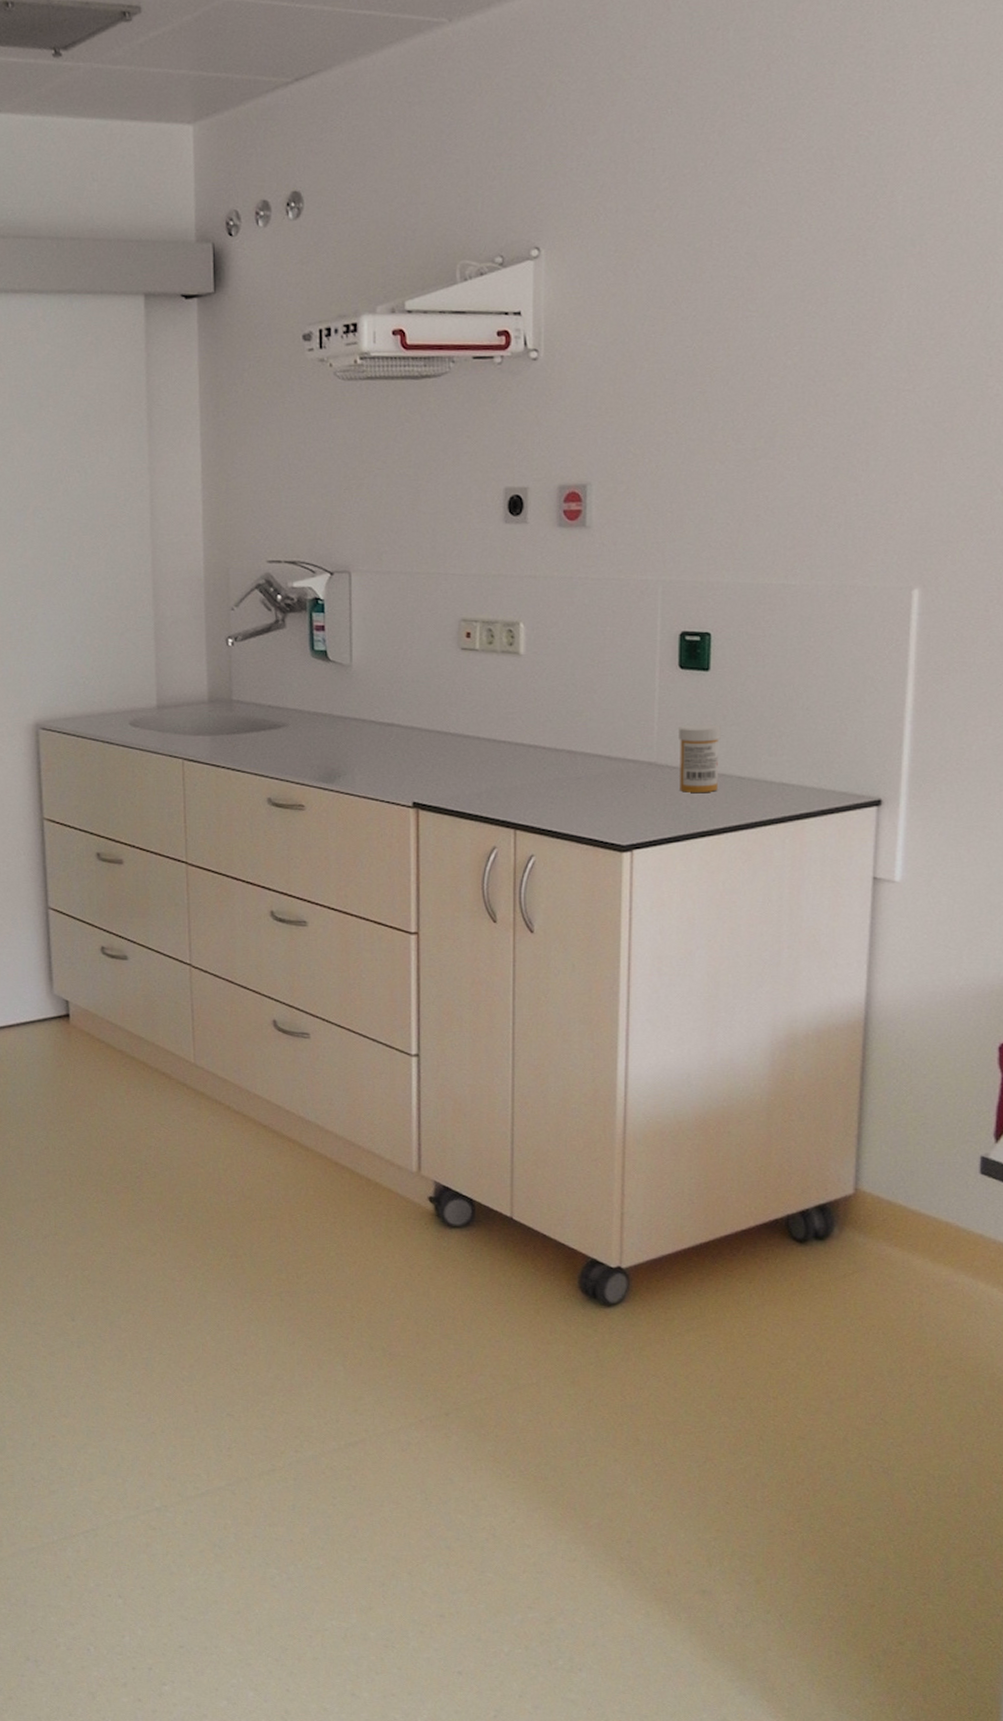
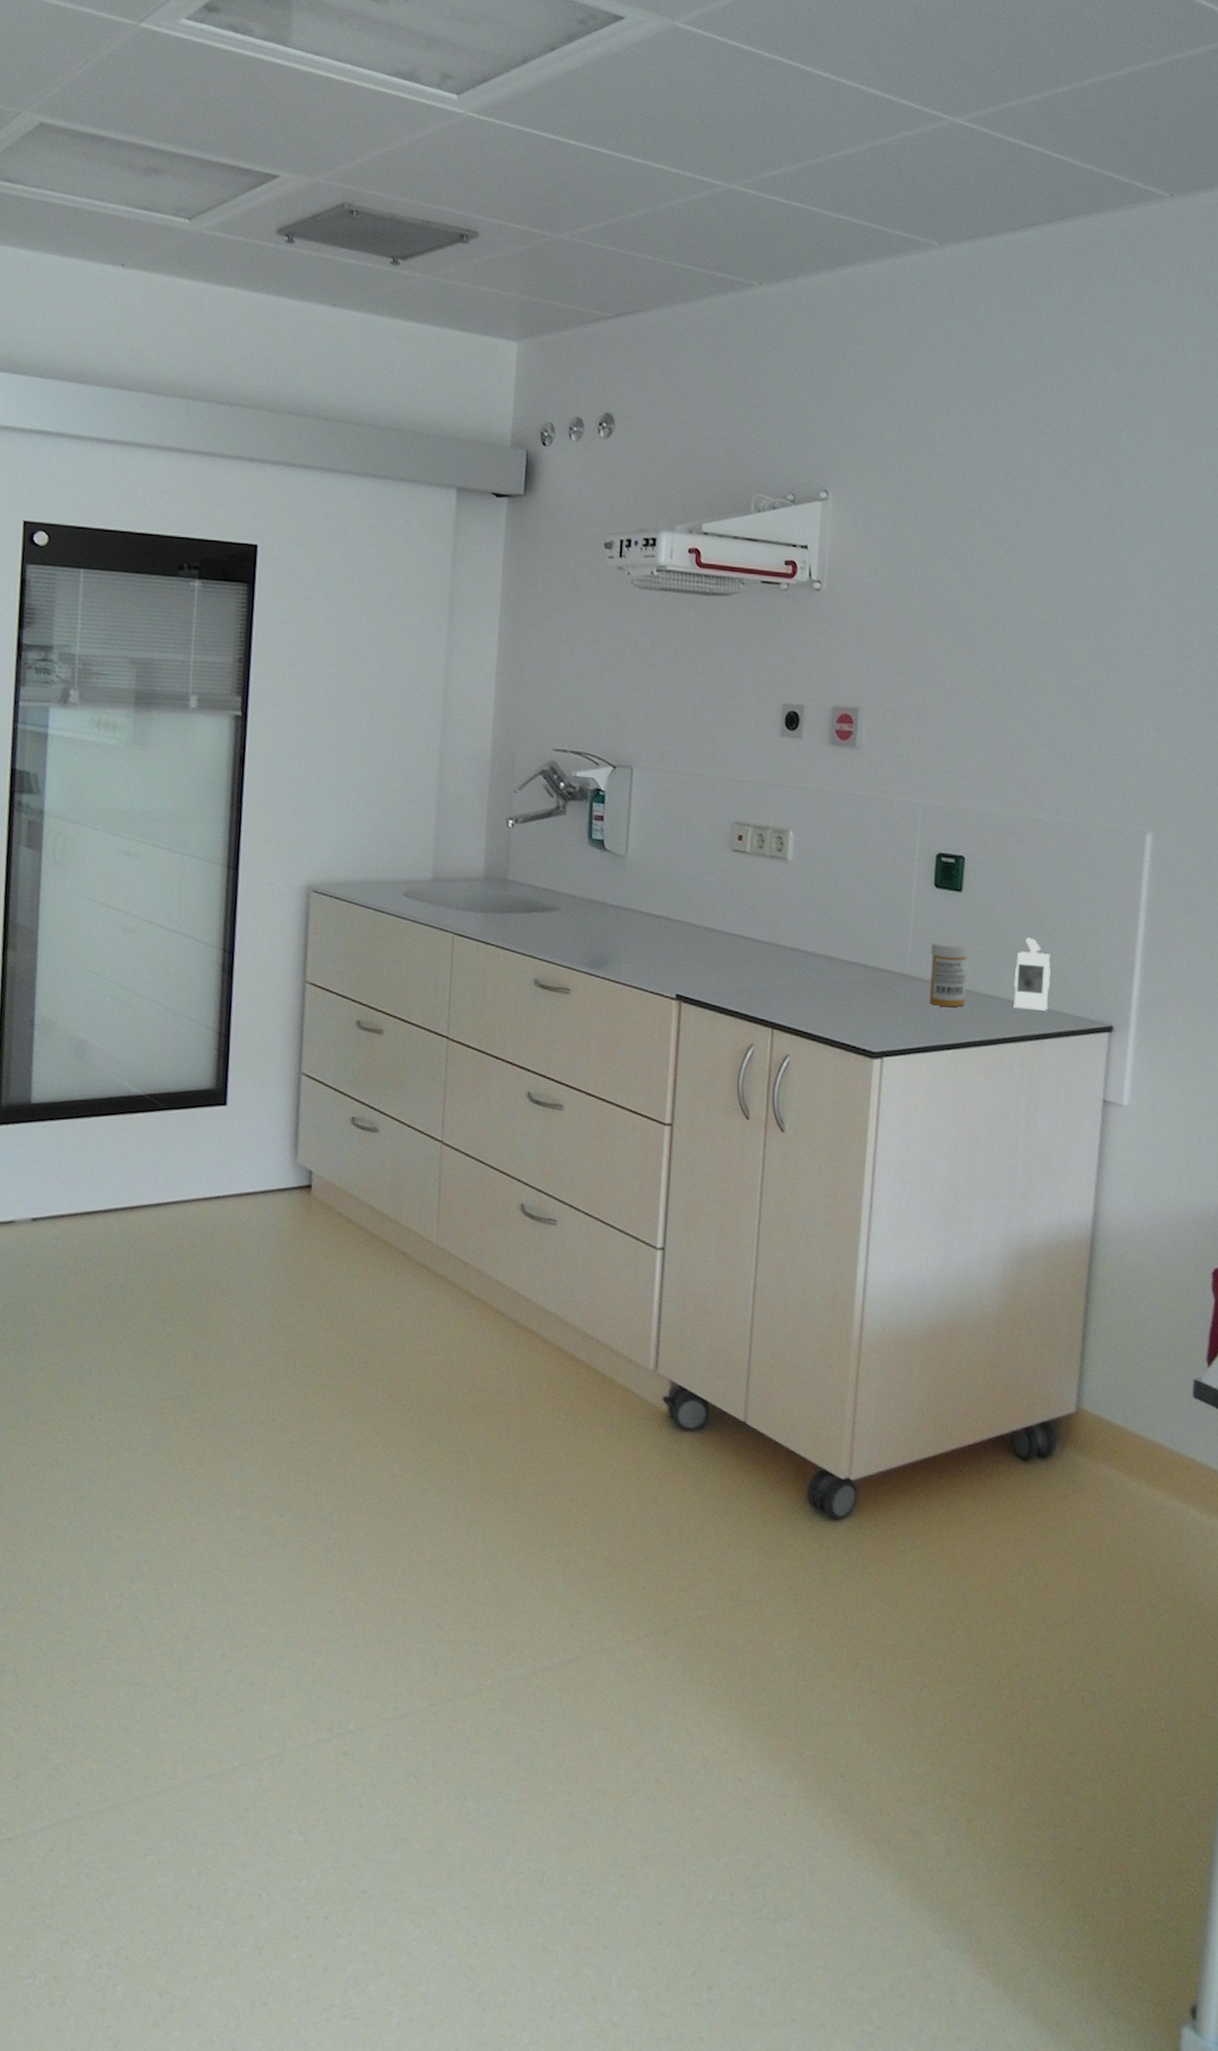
tissue box: none [771,713,810,789] -> present [1013,937,1051,1011]

